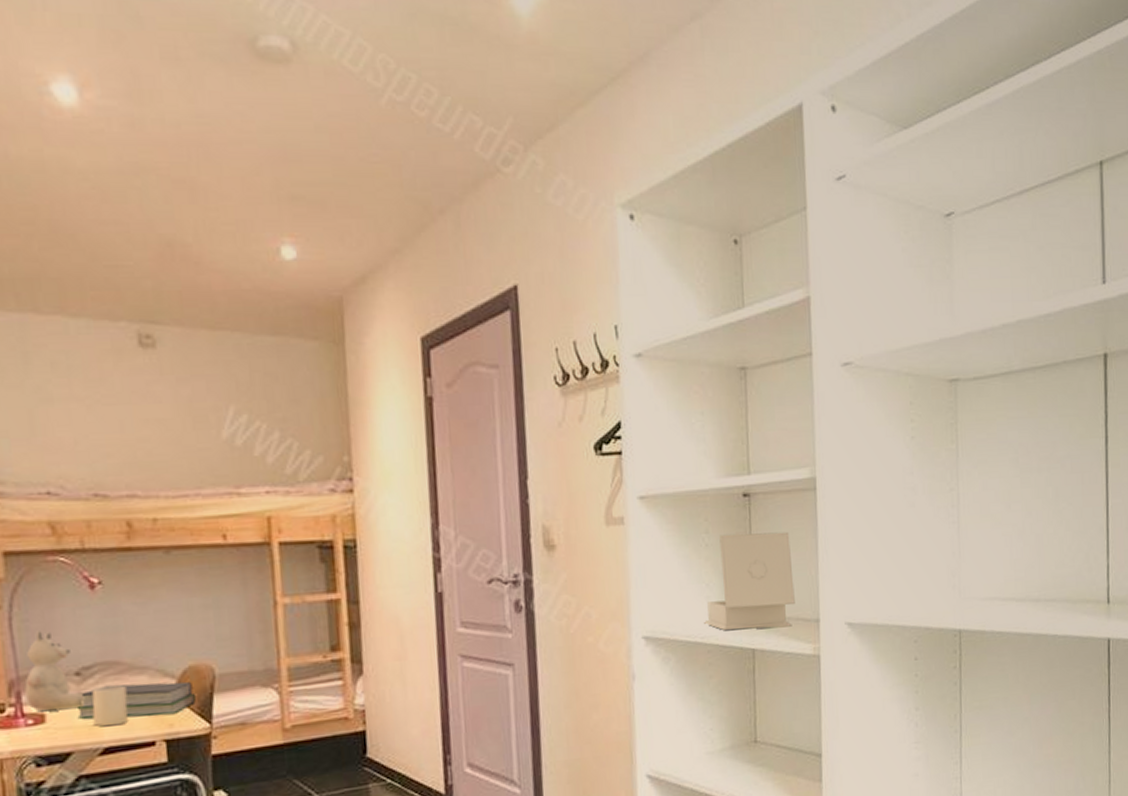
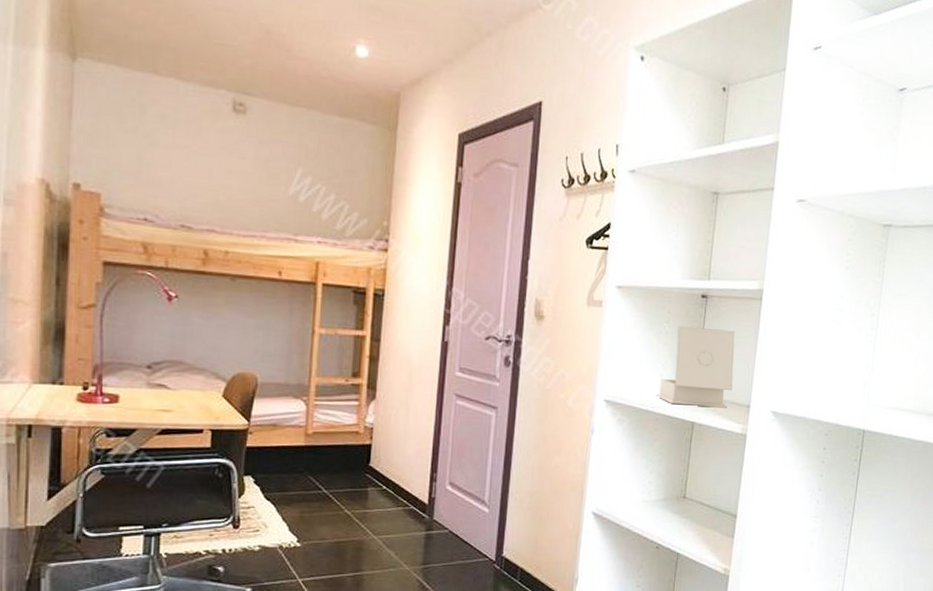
stuffed animal: present [25,631,85,712] -> none [106,328,152,395]
book: present [77,681,196,719] -> none [144,379,239,410]
mug: present [91,685,128,727] -> none [156,380,186,413]

